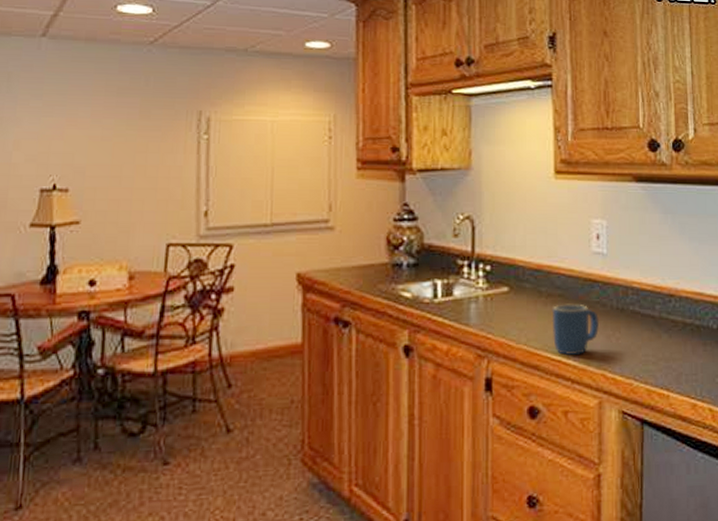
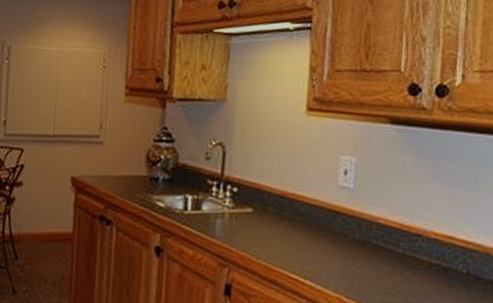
mug: present [552,303,599,356] -> none [292,230,339,277]

